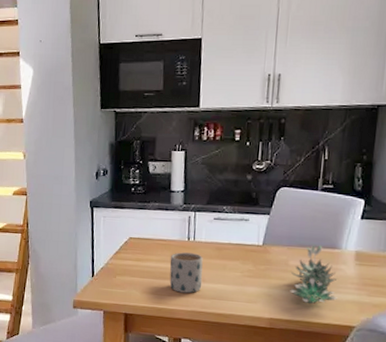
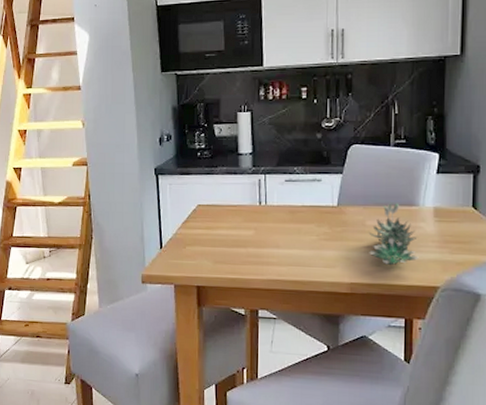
mug: present [169,252,203,294] -> none [241,217,277,261]

